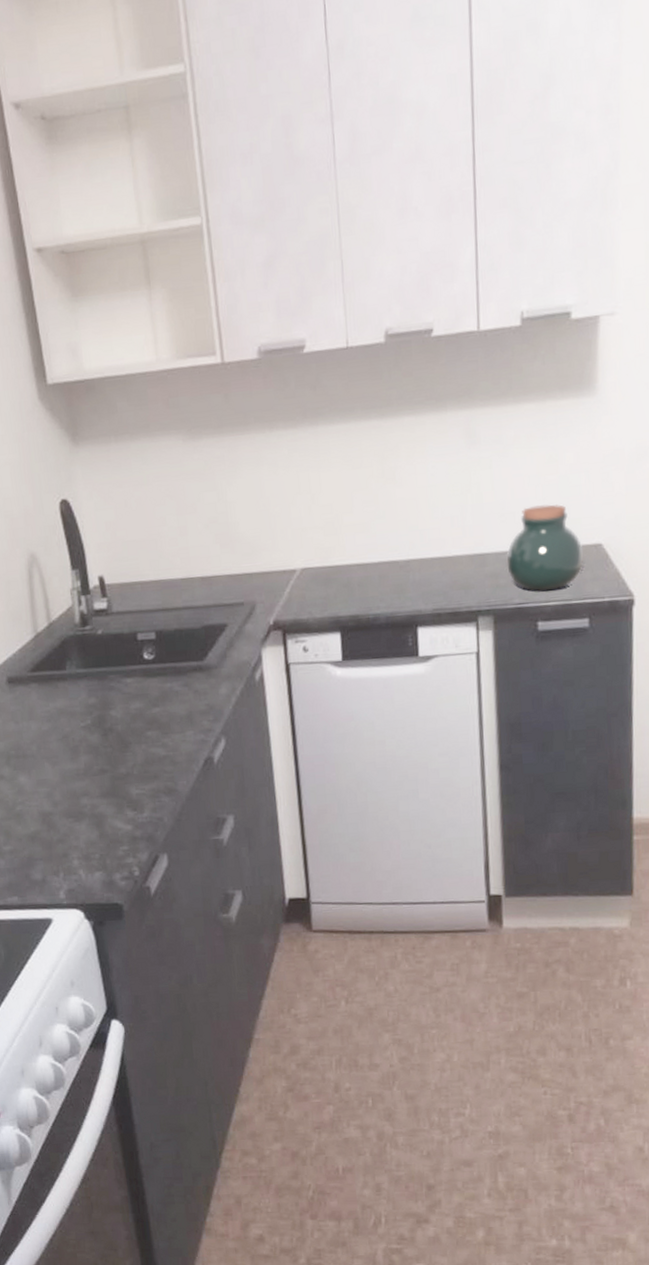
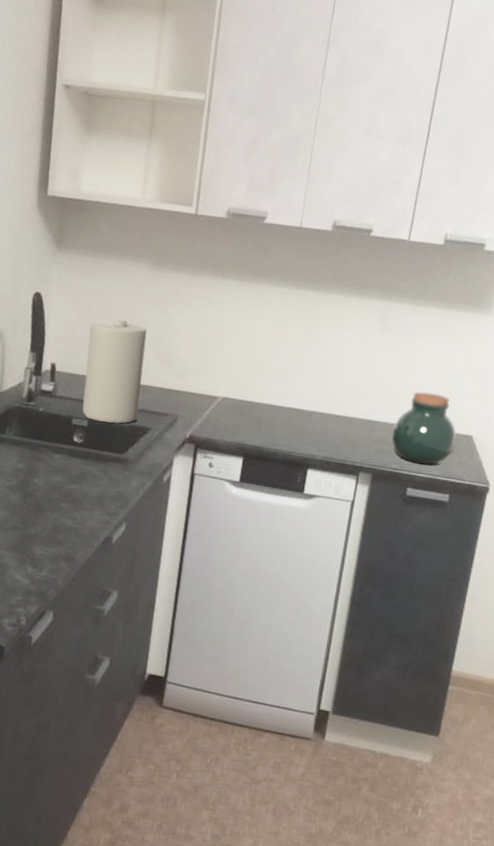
paper towel holder: none [132,506,209,631] -> present [82,319,147,424]

